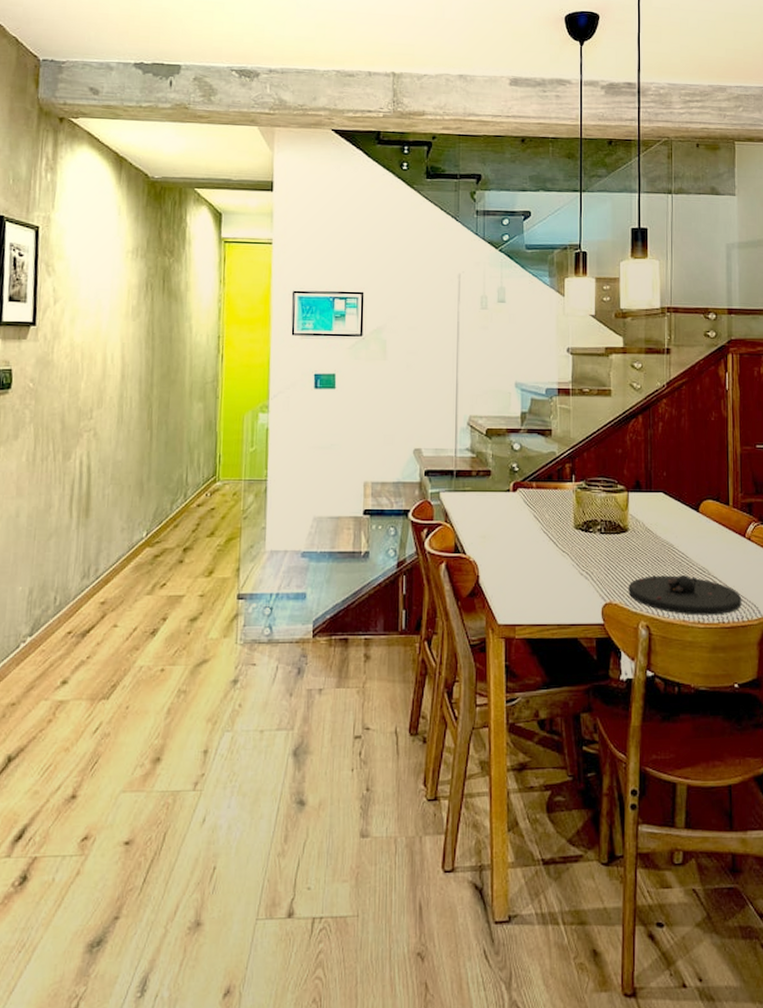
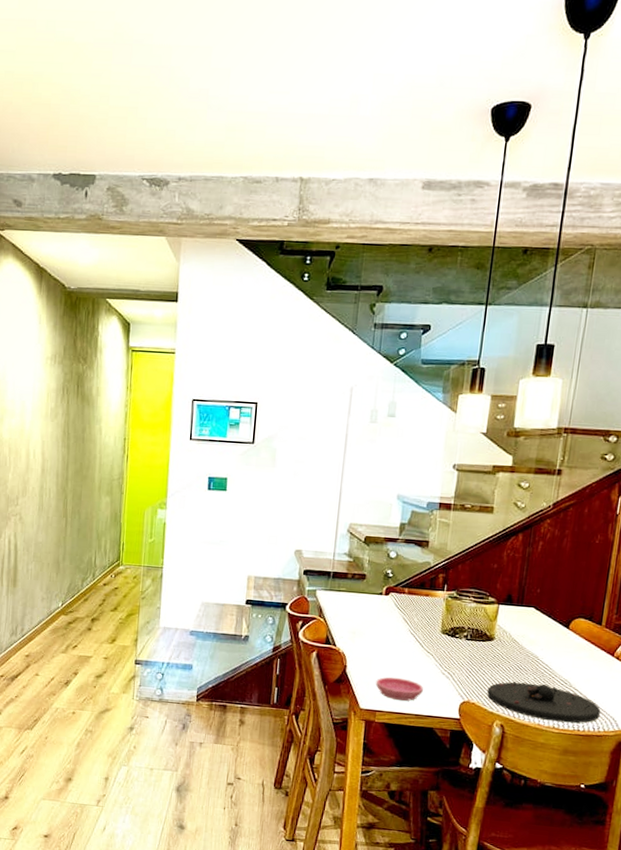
saucer: none [512,583,562,609] -> present [376,677,423,701]

